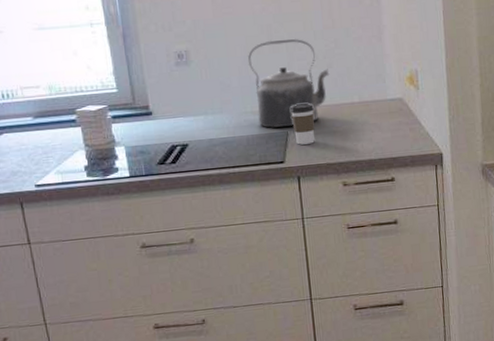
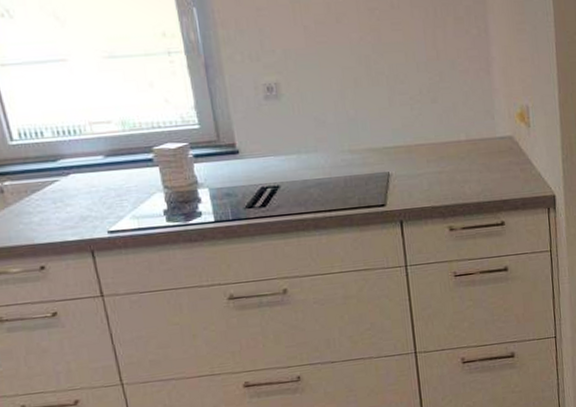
kettle: present [248,38,330,128] -> none [345,70,434,168]
coffee cup: present [290,103,315,145] -> none [391,141,419,187]

